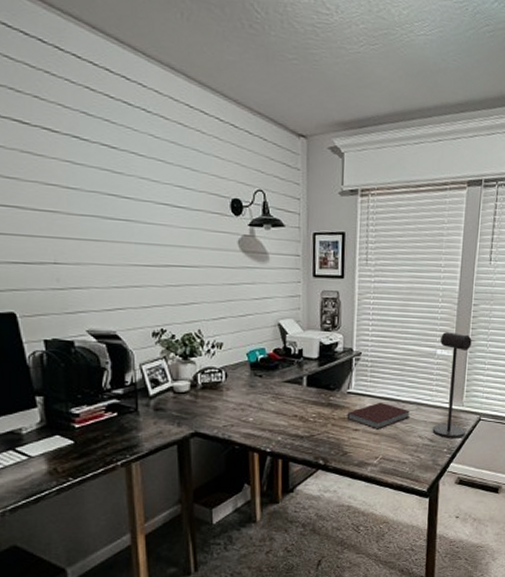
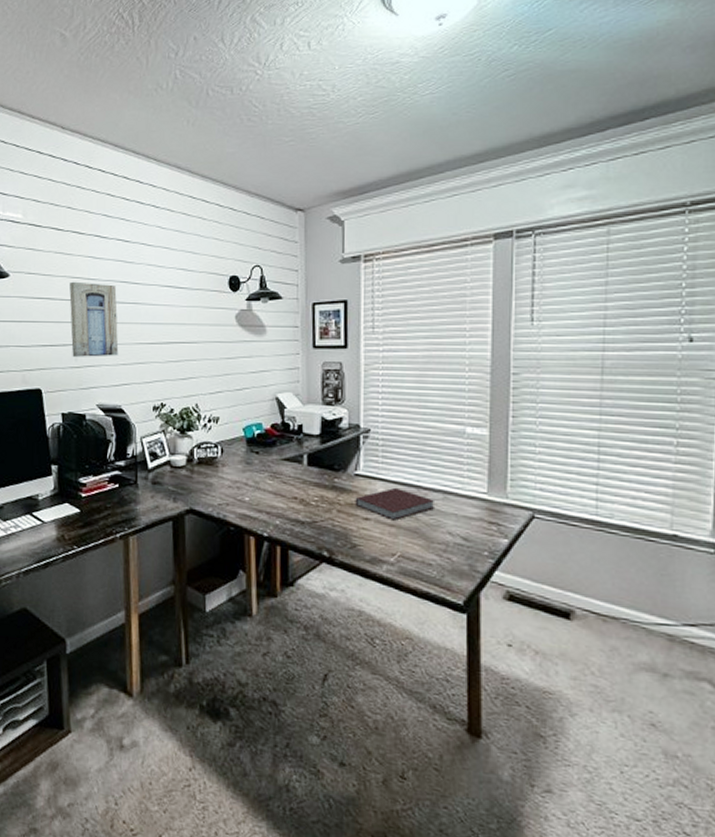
wall art: none [44,188,110,278] -> present [69,281,119,357]
desk lamp: present [432,332,472,438] -> none [466,407,515,540]

